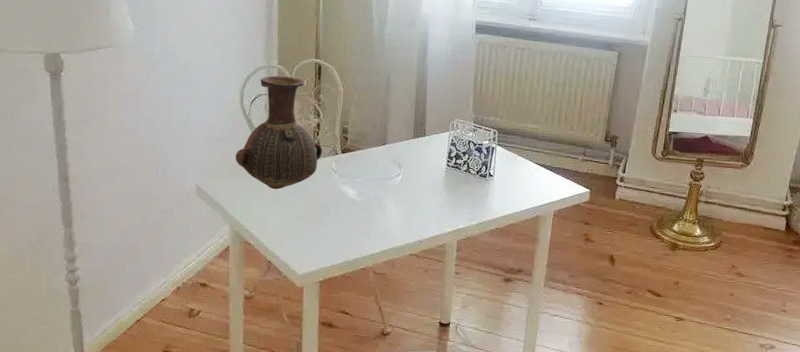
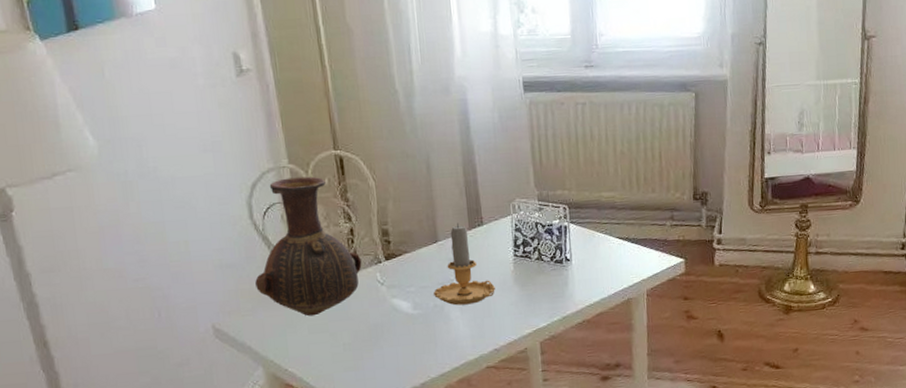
candle: none [376,131,427,200] -> present [434,222,495,306]

